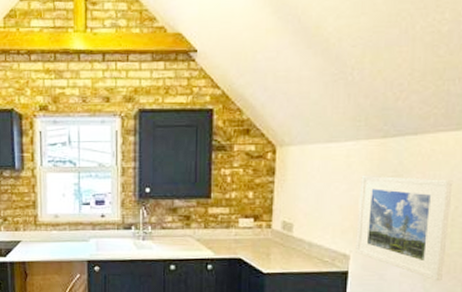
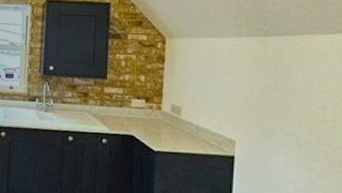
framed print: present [355,175,453,282] -> none [241,67,332,174]

